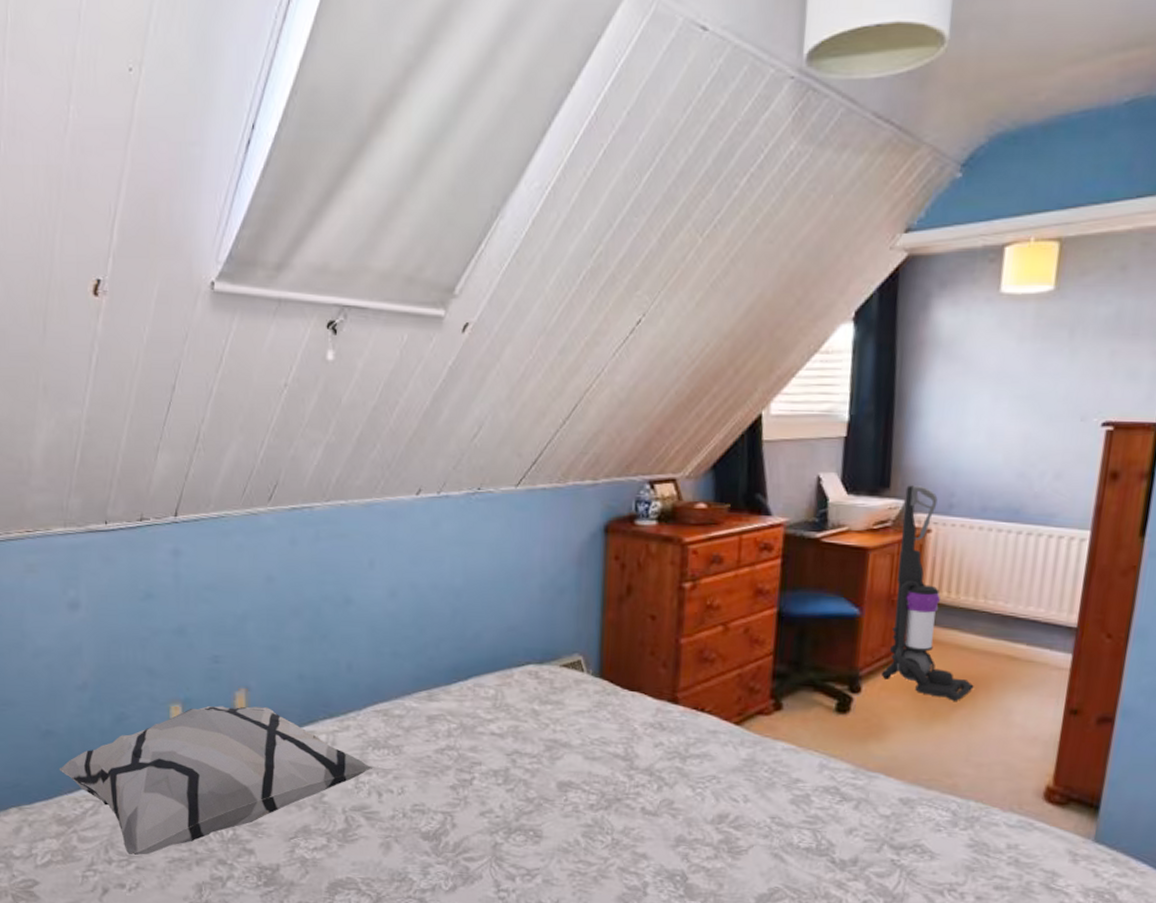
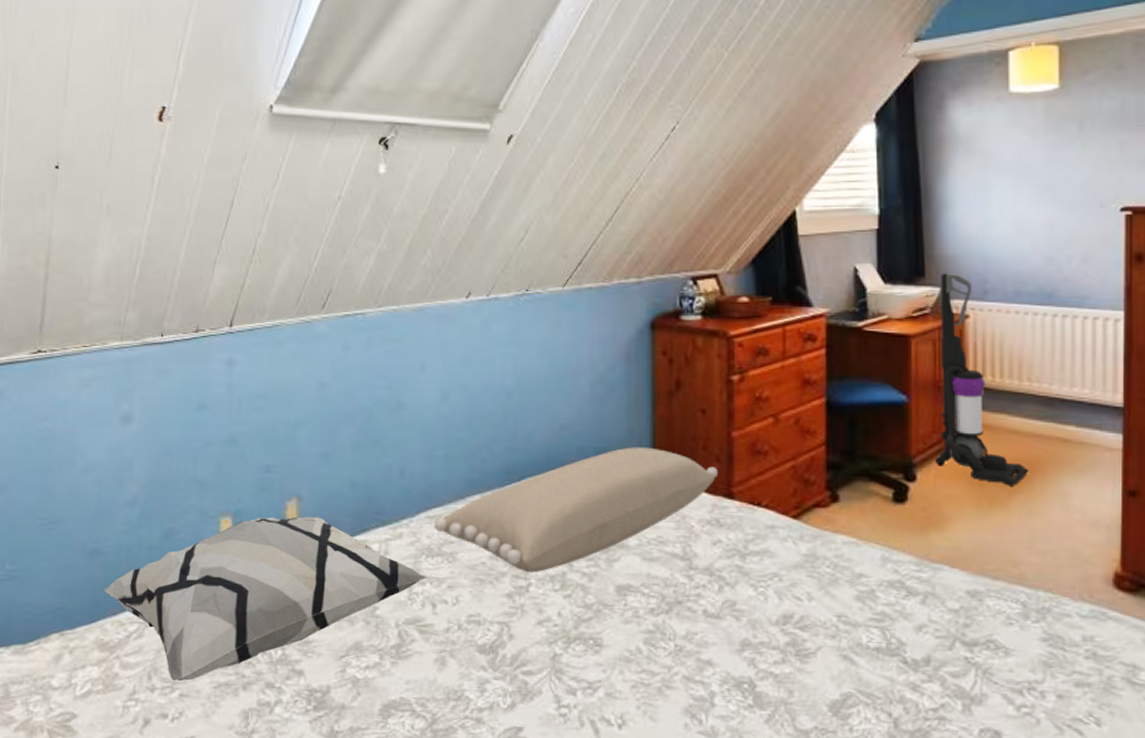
pillow: none [381,650,664,768] -> present [434,447,718,573]

